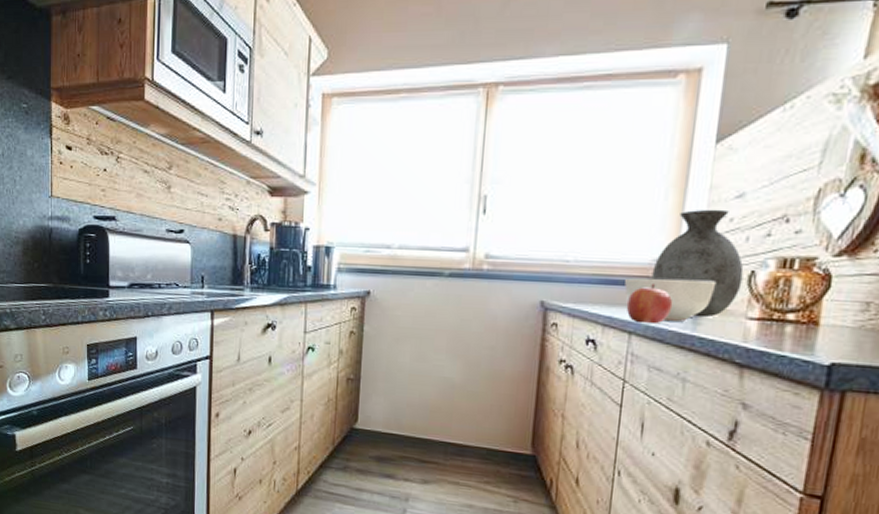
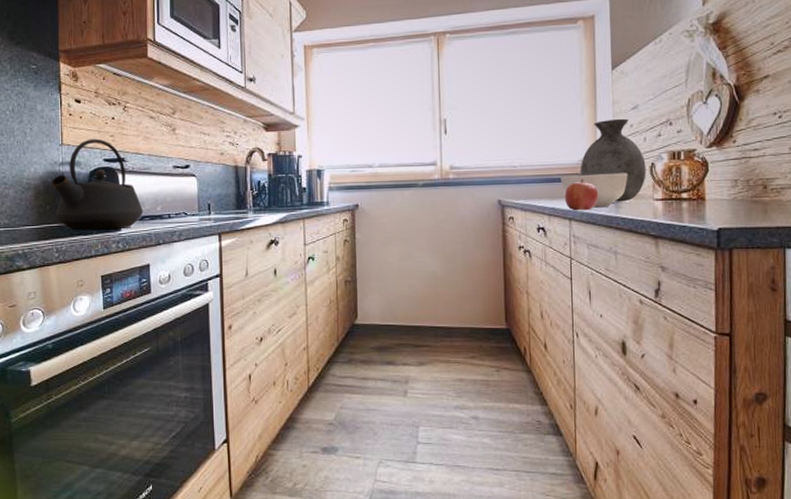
kettle: none [39,192,133,295] -> present [51,138,144,231]

